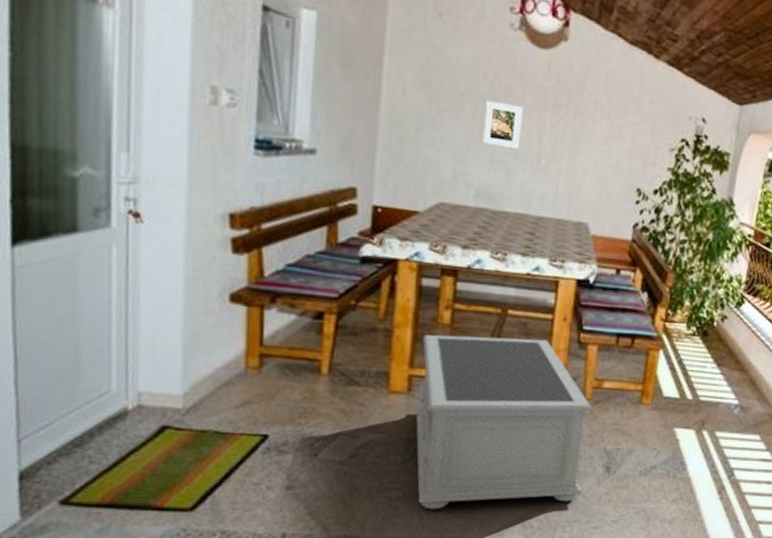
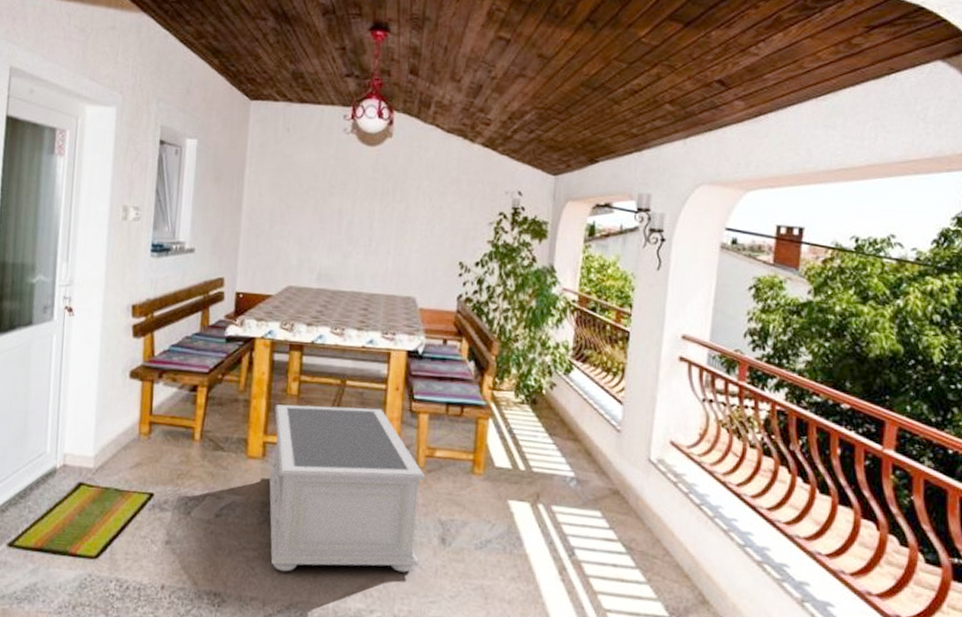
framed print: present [482,101,523,150] -> none [323,196,356,235]

